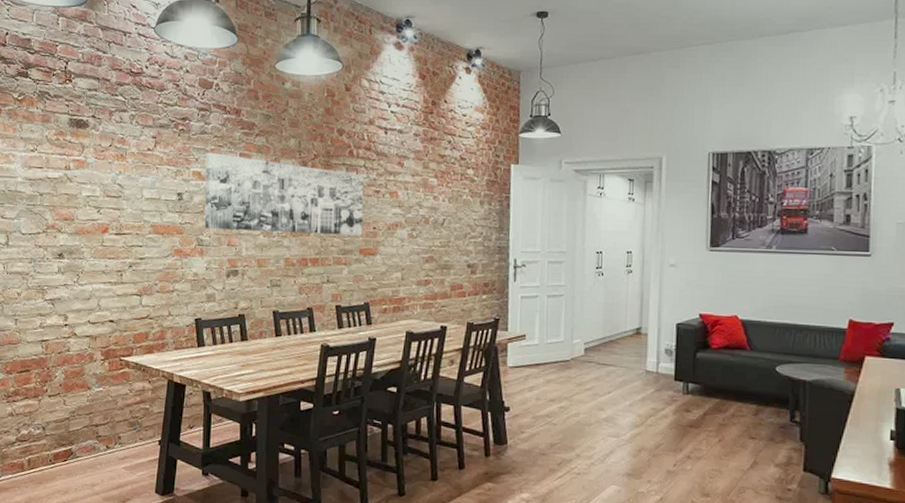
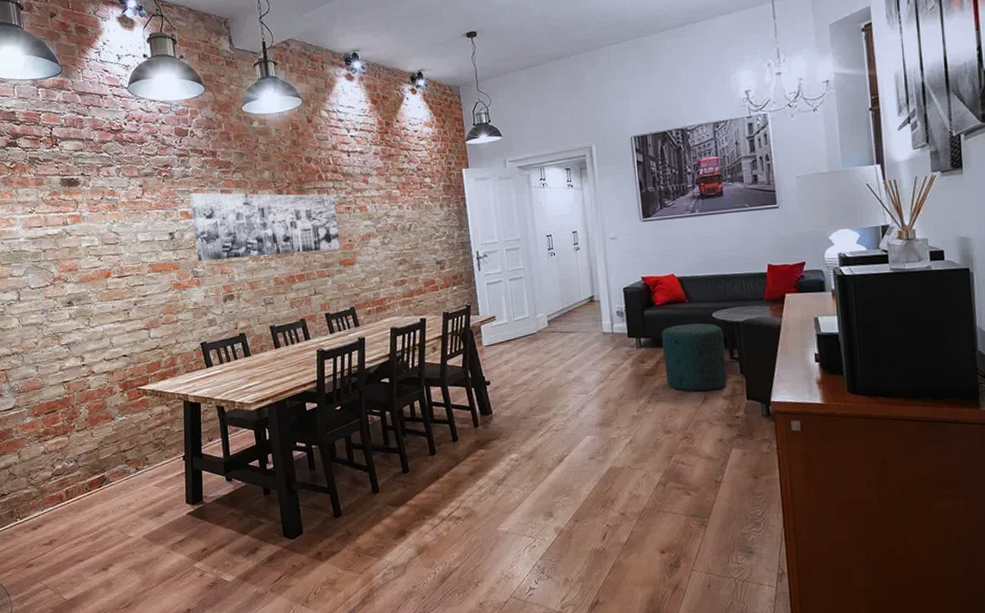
ottoman: none [712,374,786,456] -> present [662,323,728,392]

